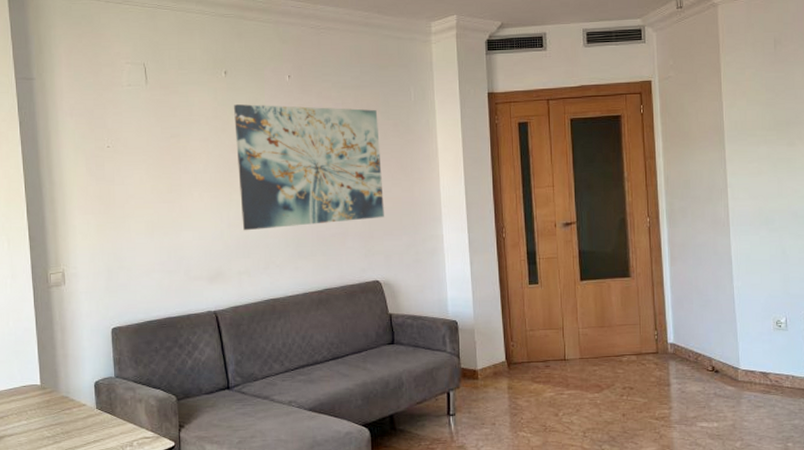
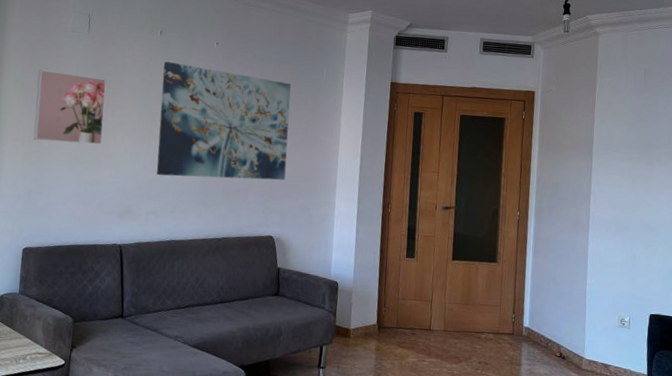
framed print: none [99,132,180,210] -> present [34,69,107,145]

